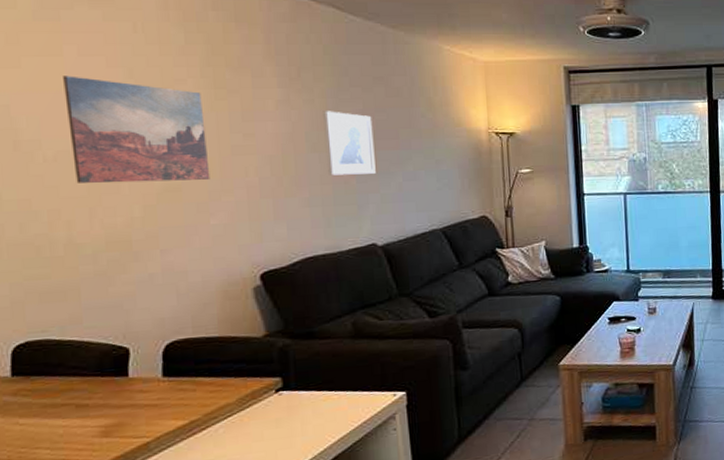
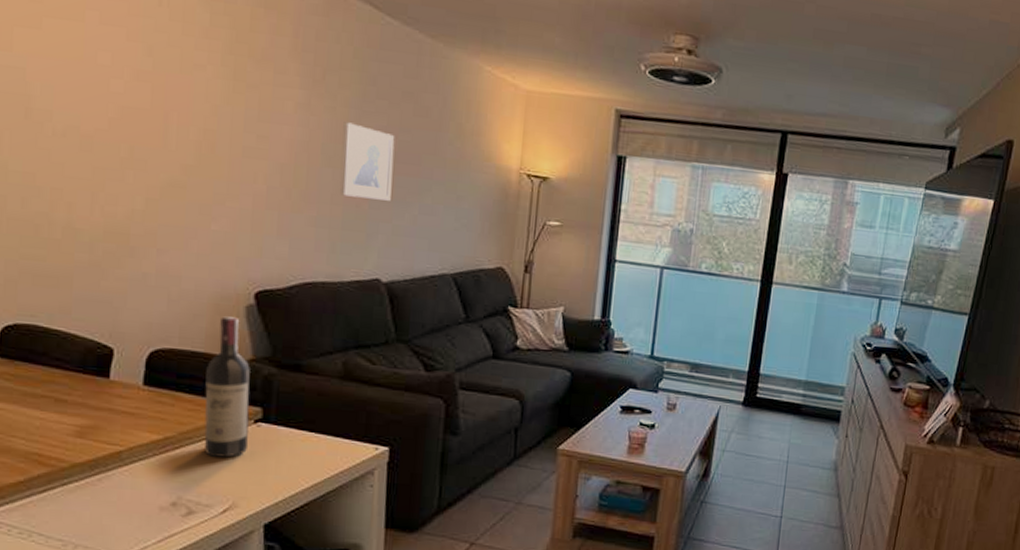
wall art: present [63,76,211,184] -> none [81,44,219,181]
wine bottle: none [223,299,273,431] -> present [204,316,250,458]

